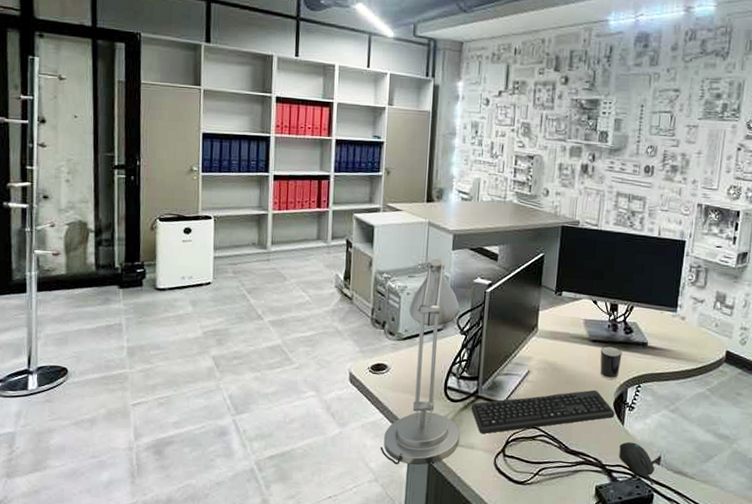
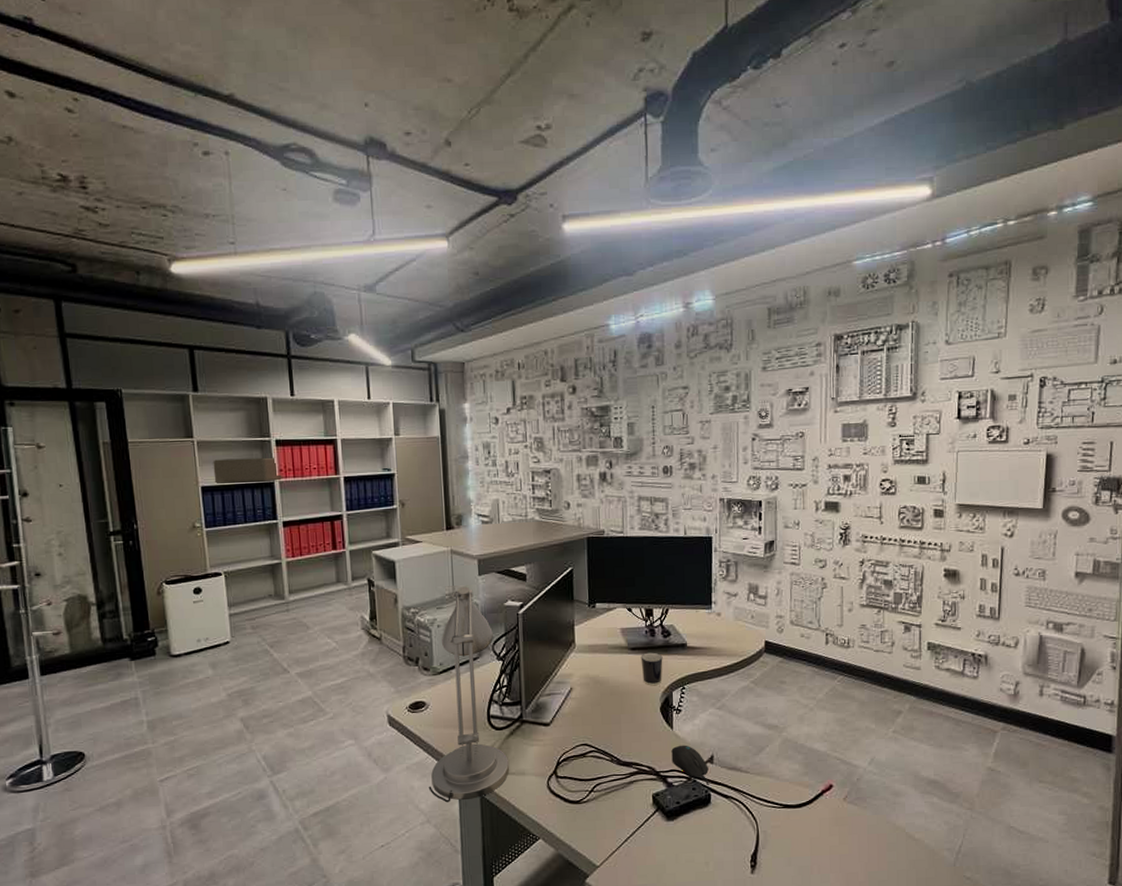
decorative box: none [215,109,278,136] -> present [213,457,282,484]
computer keyboard: present [471,389,615,434] -> none [517,698,663,759]

